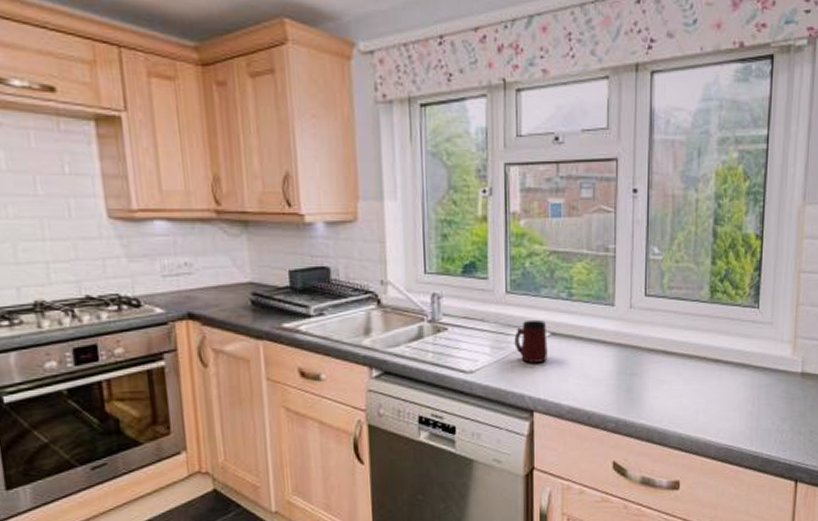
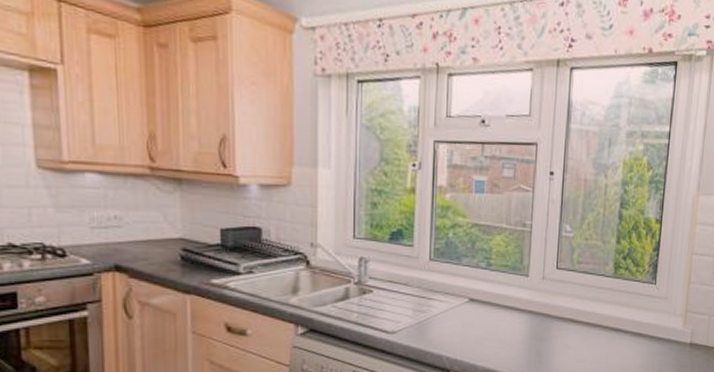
mug: present [514,319,548,363] -> none [435,286,466,326]

